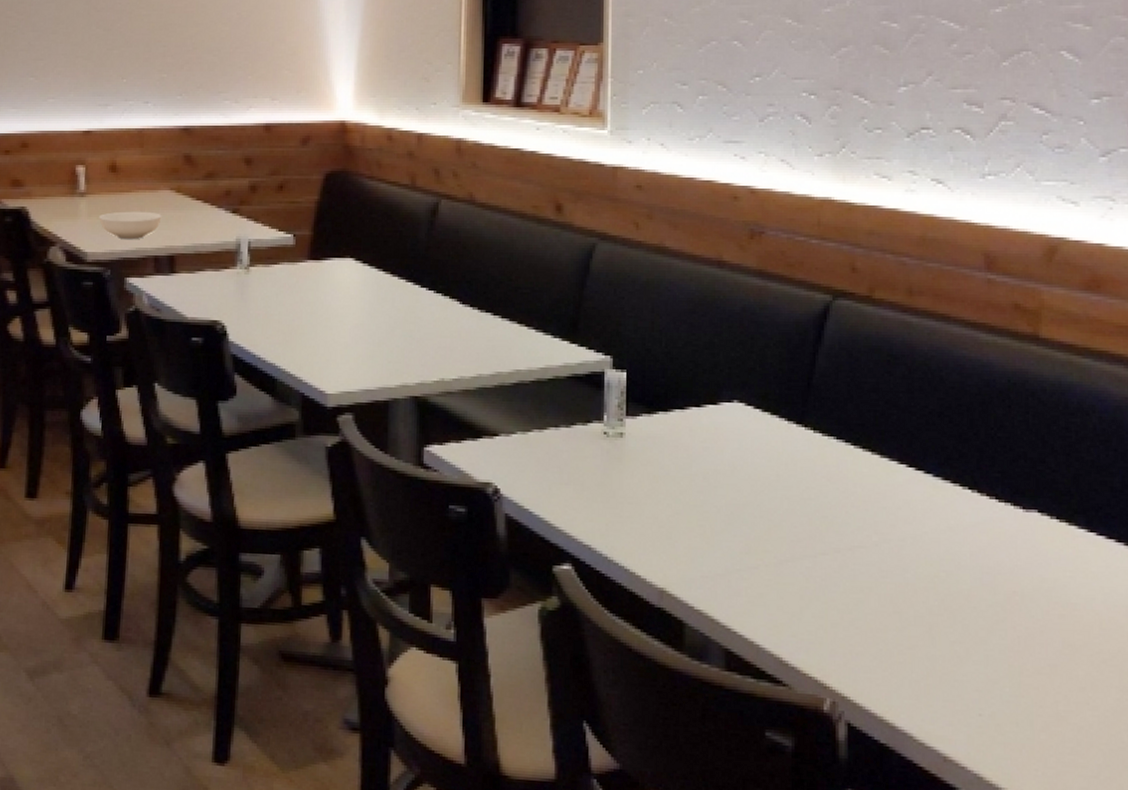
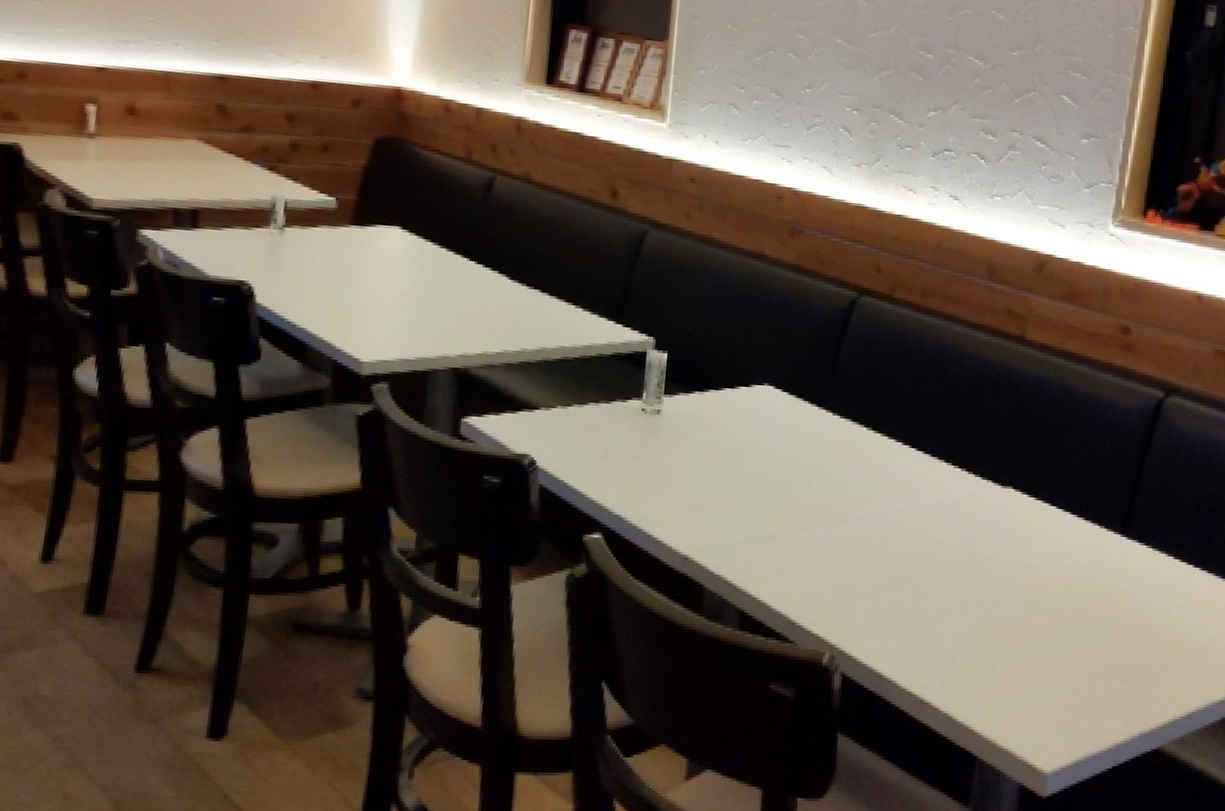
bowl: present [99,211,162,240] -> none [110,158,186,189]

